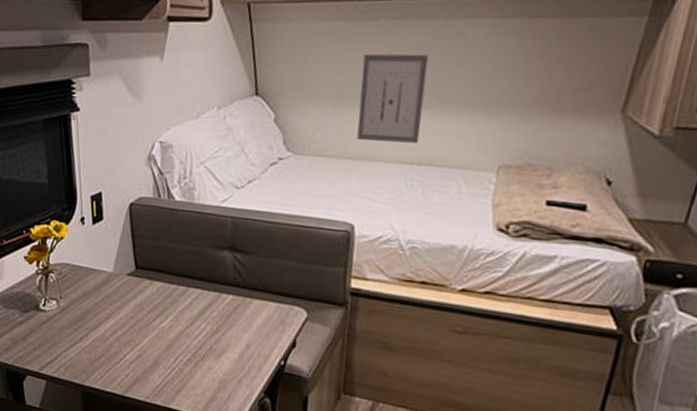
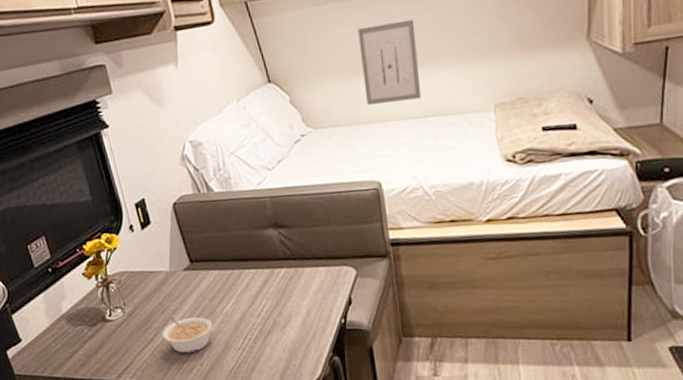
legume: none [93,318,147,362] -> present [162,315,213,354]

